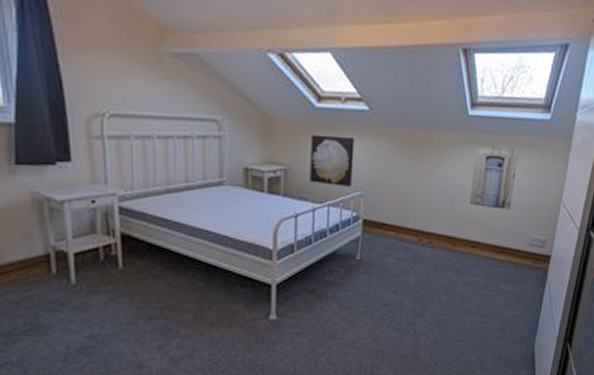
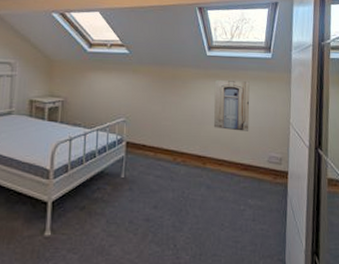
wall art: present [309,134,355,188] -> none [82,72,118,115]

